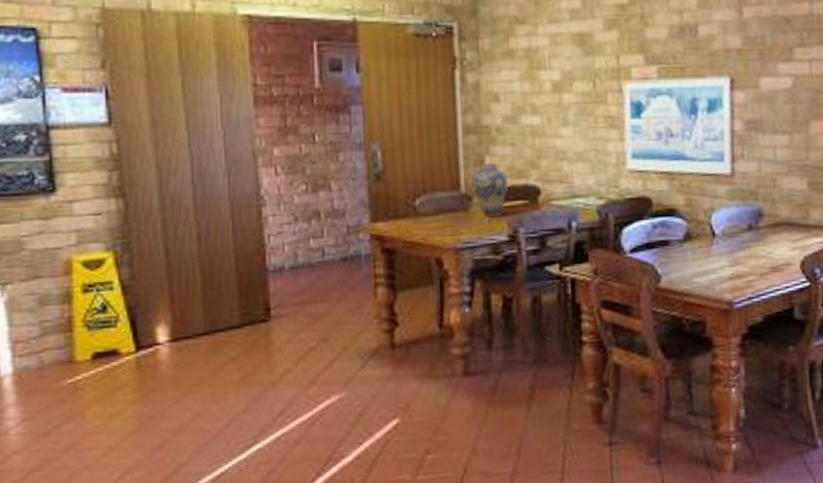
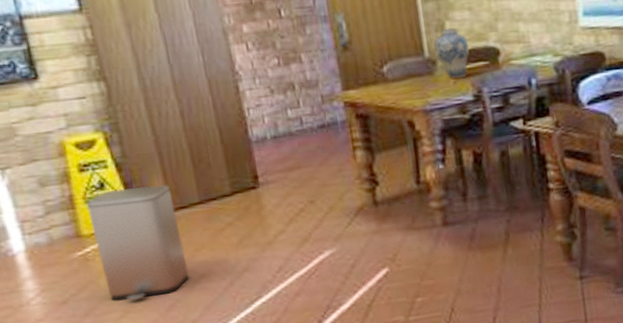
pedal bin: none [85,311,183,437] -> present [86,184,190,301]

